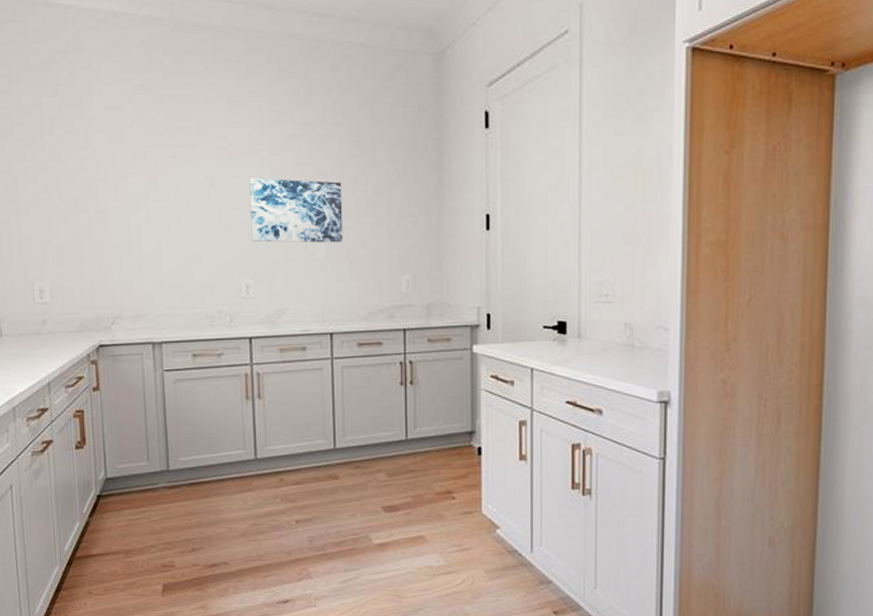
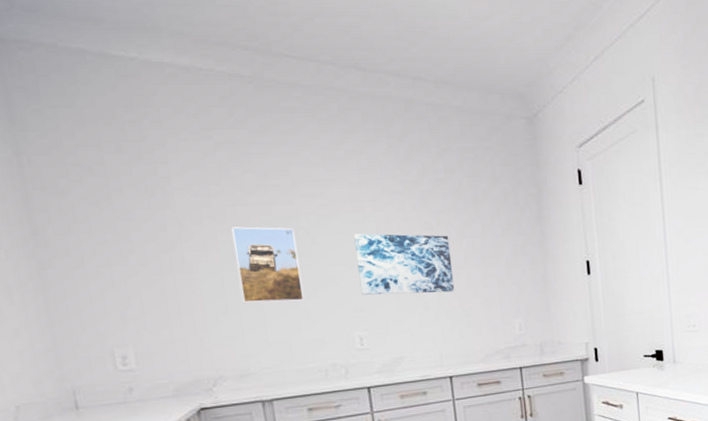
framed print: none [140,168,198,245] -> present [231,226,304,303]

